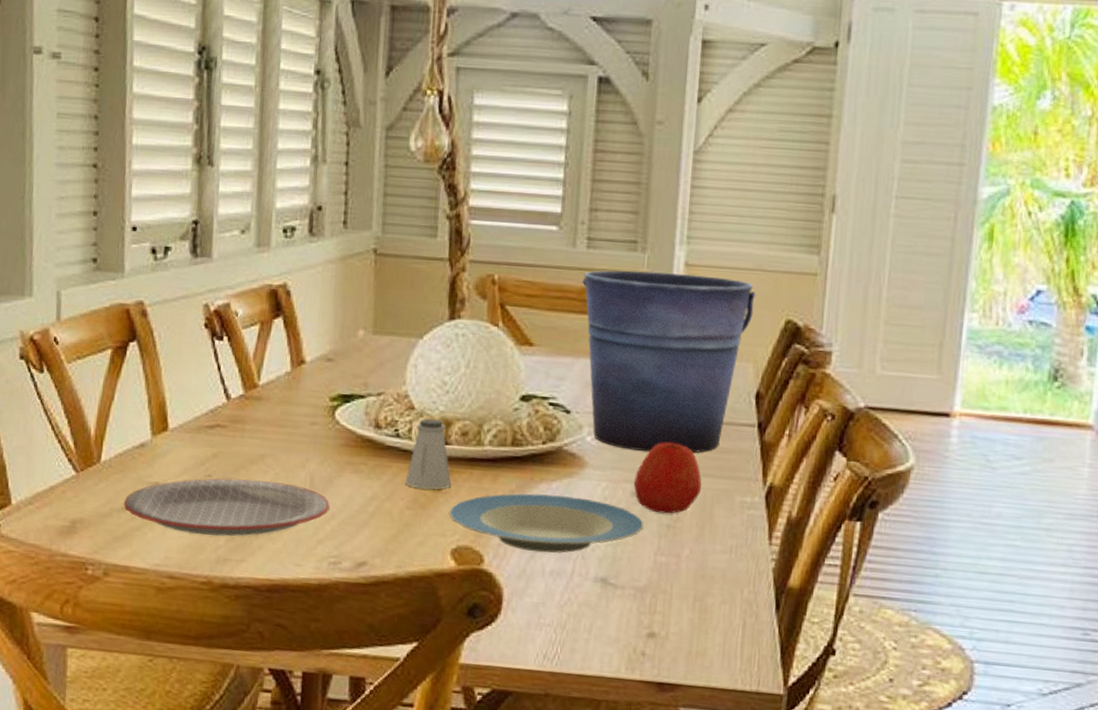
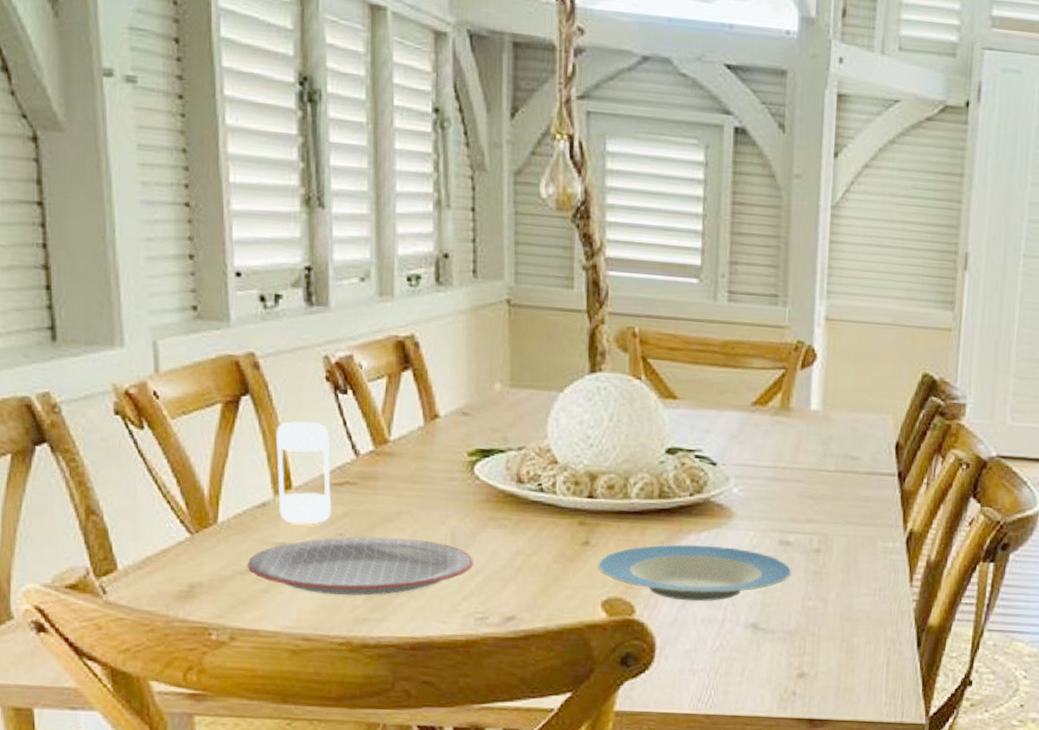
motion sensor: none [155,366,205,465] -> present [275,421,332,525]
saltshaker: present [405,418,451,489] -> none [551,472,599,543]
bucket: present [582,270,756,454] -> none [724,324,894,503]
apple: present [633,442,702,514] -> none [780,492,846,561]

